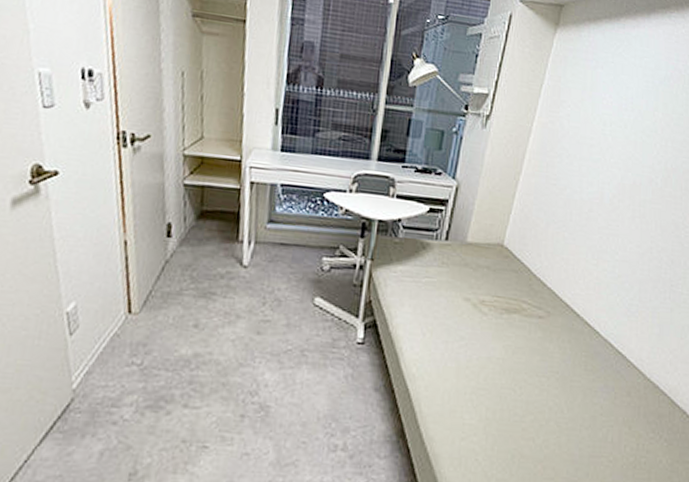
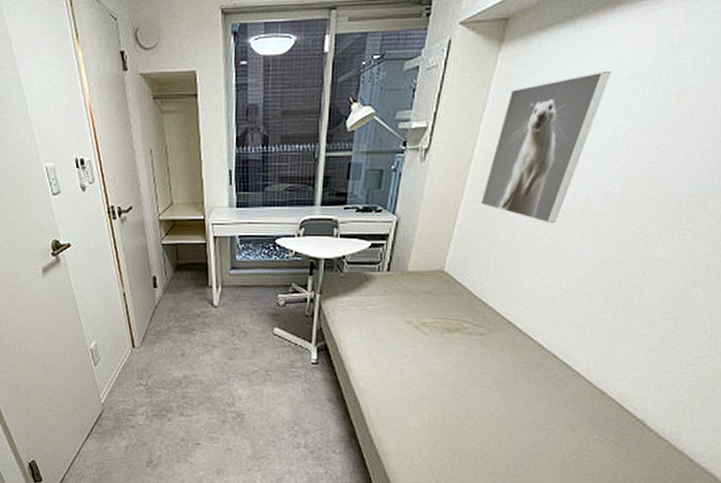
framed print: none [539,67,650,206] -> present [480,70,612,224]

